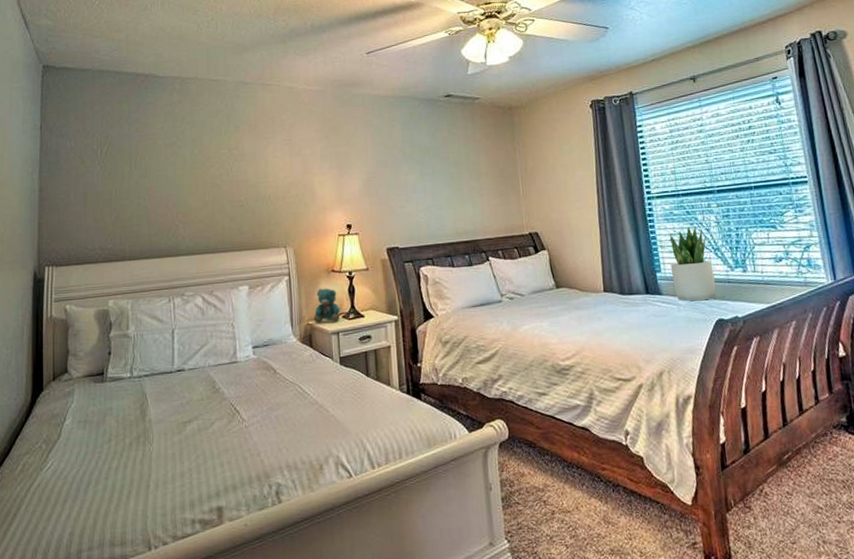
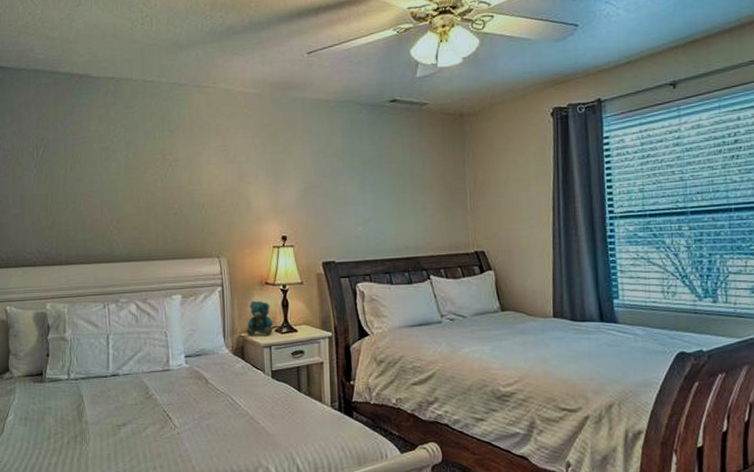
planter: present [669,226,717,302] -> none [630,250,680,332]

